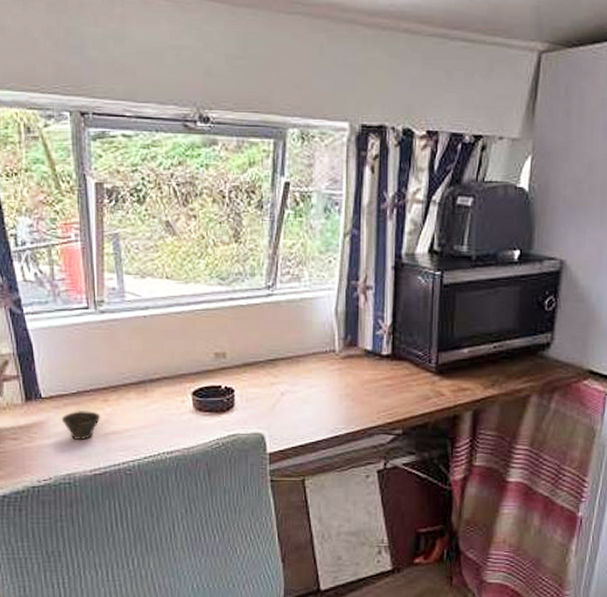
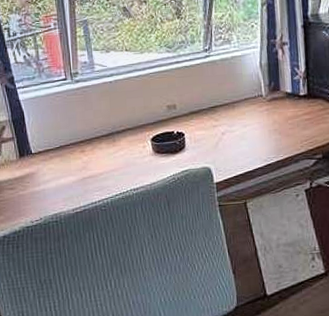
cup: present [61,411,101,440] -> none [48,161,80,185]

